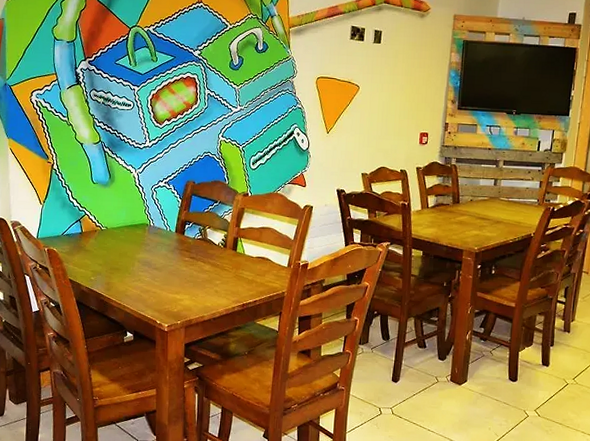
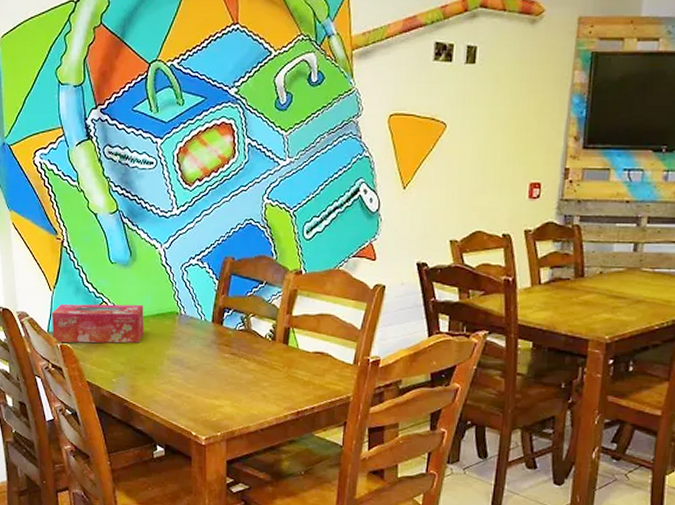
tissue box: none [40,215,120,248] -> present [51,303,144,344]

